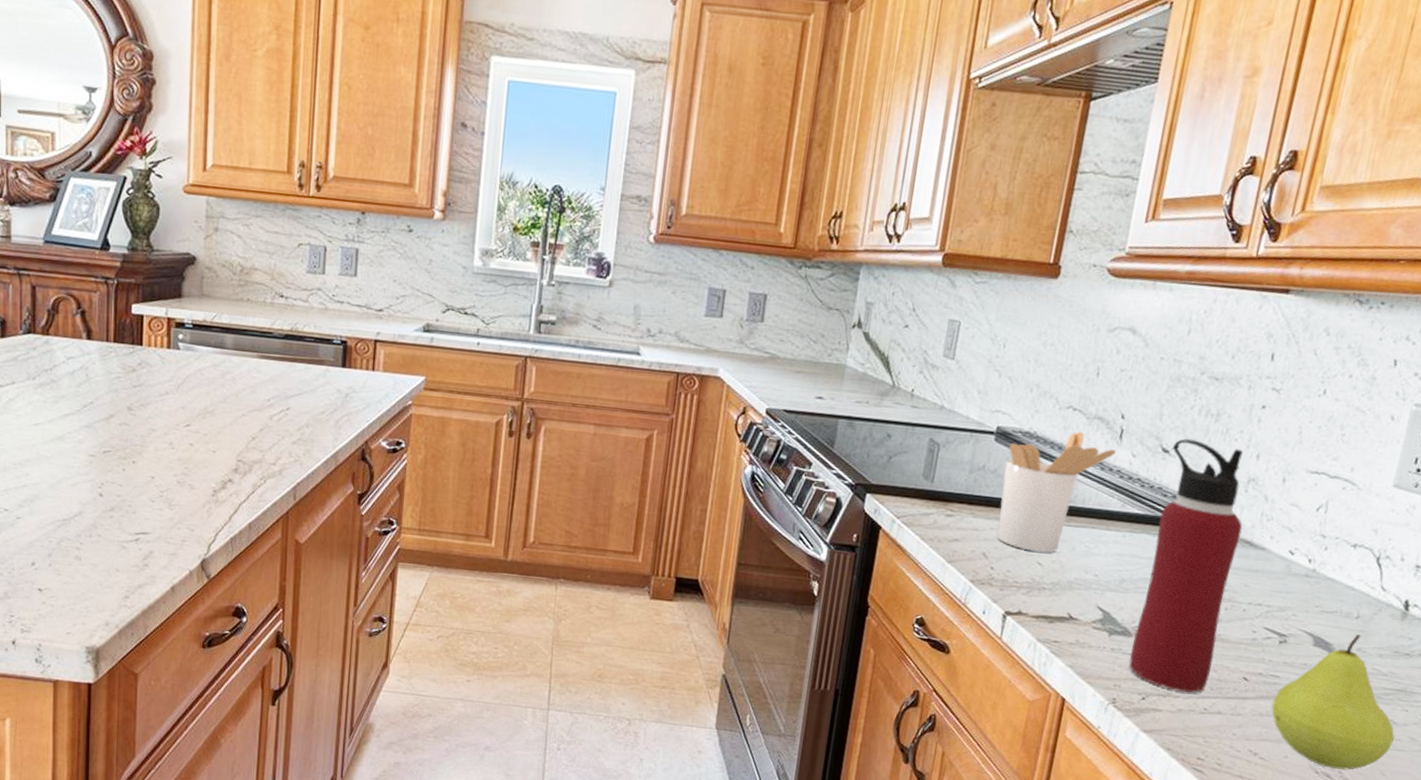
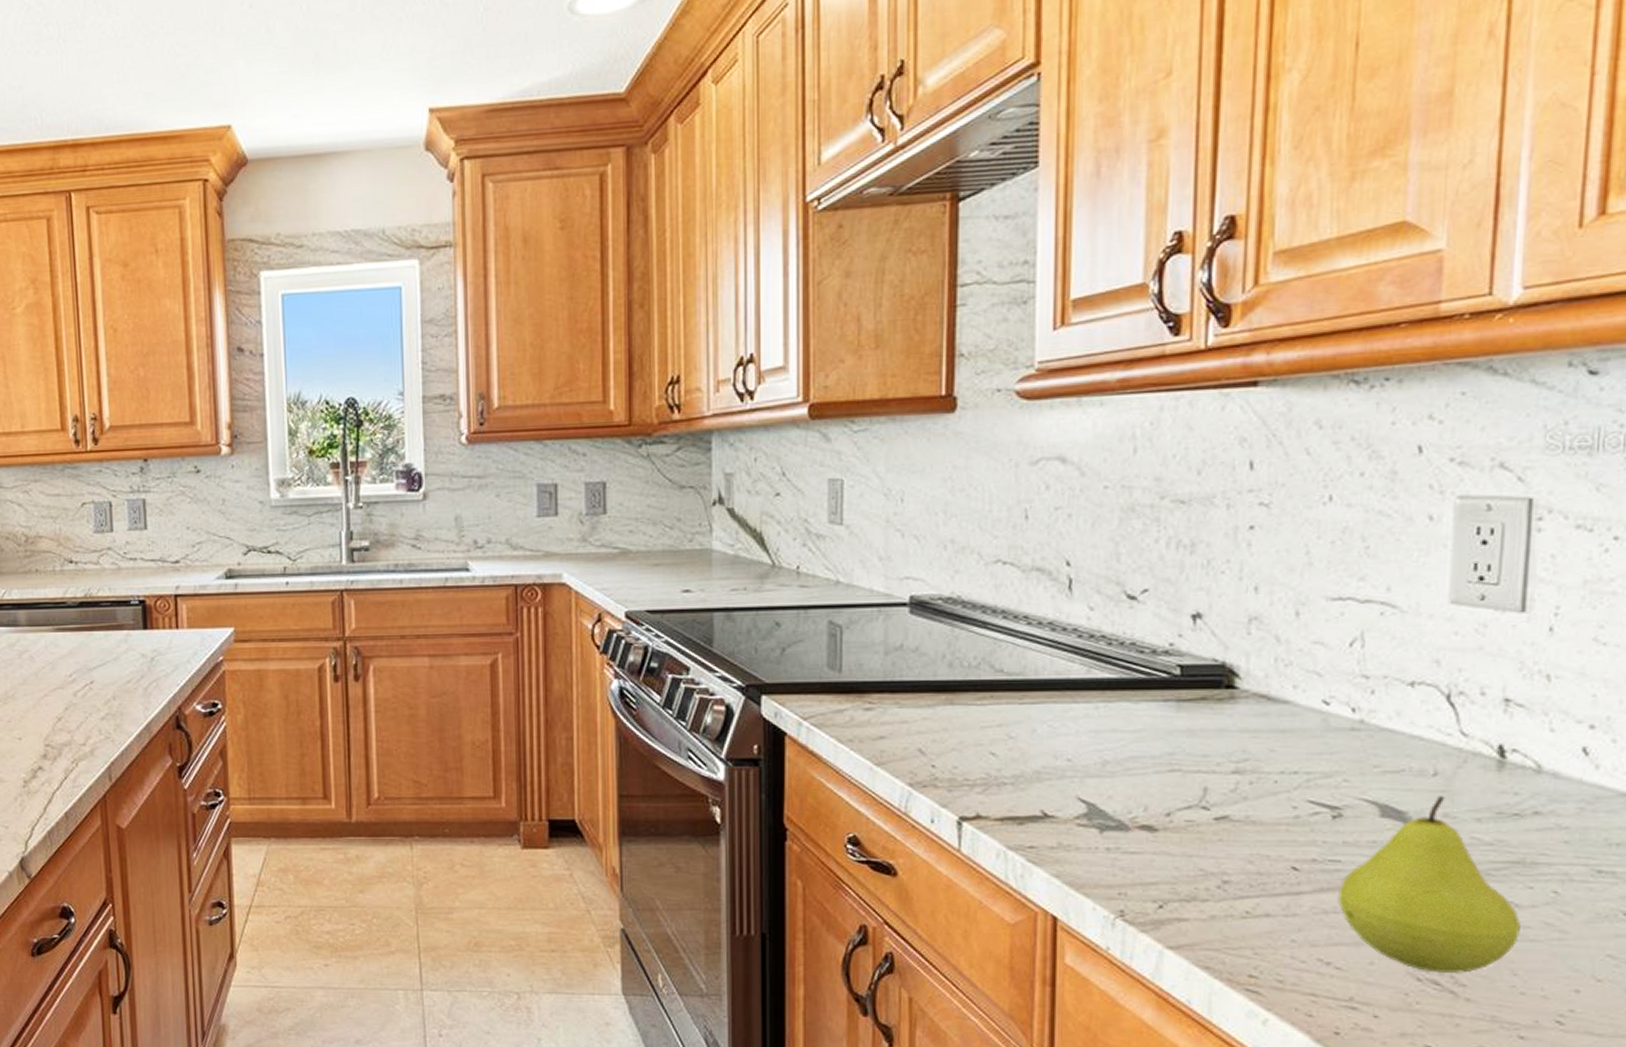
utensil holder: present [997,431,1116,553] -> none [928,588,1067,740]
water bottle: present [1129,438,1243,693] -> none [1133,579,1253,894]

